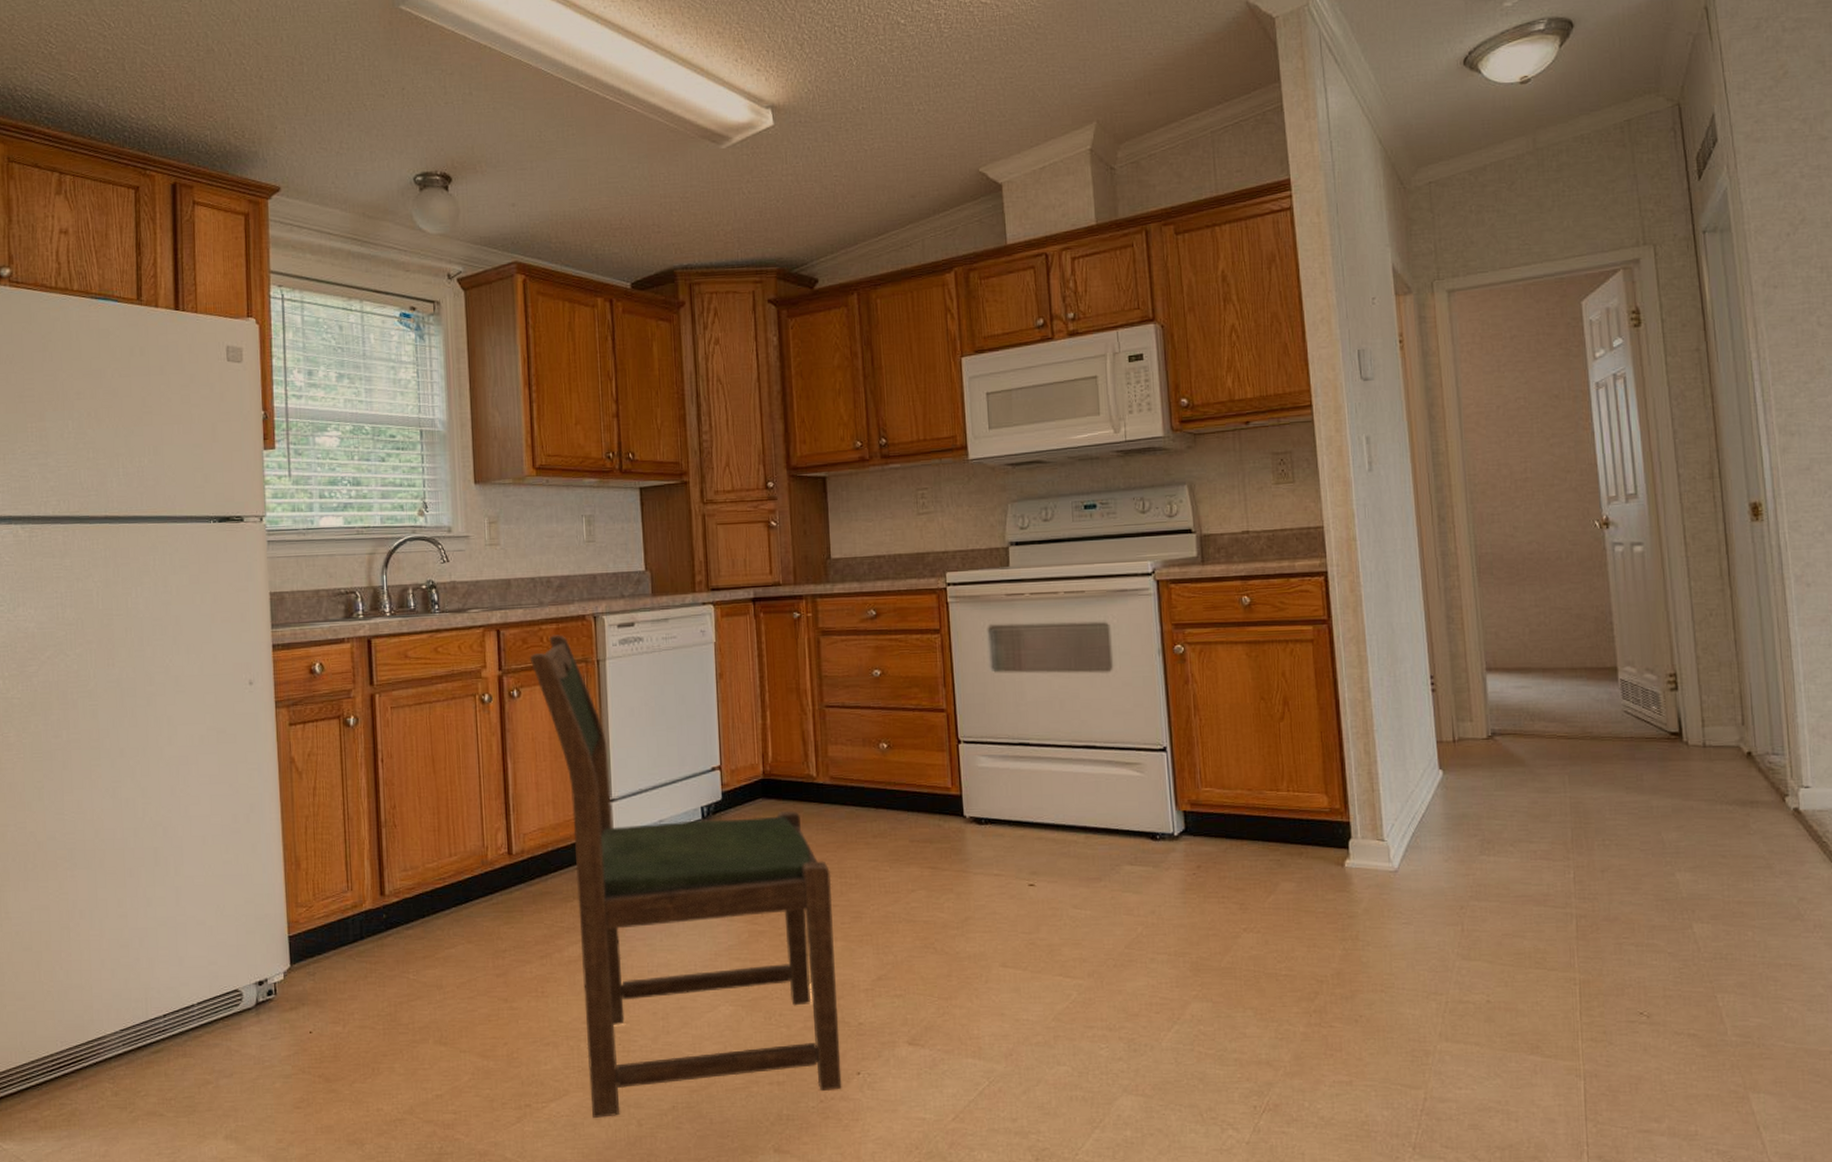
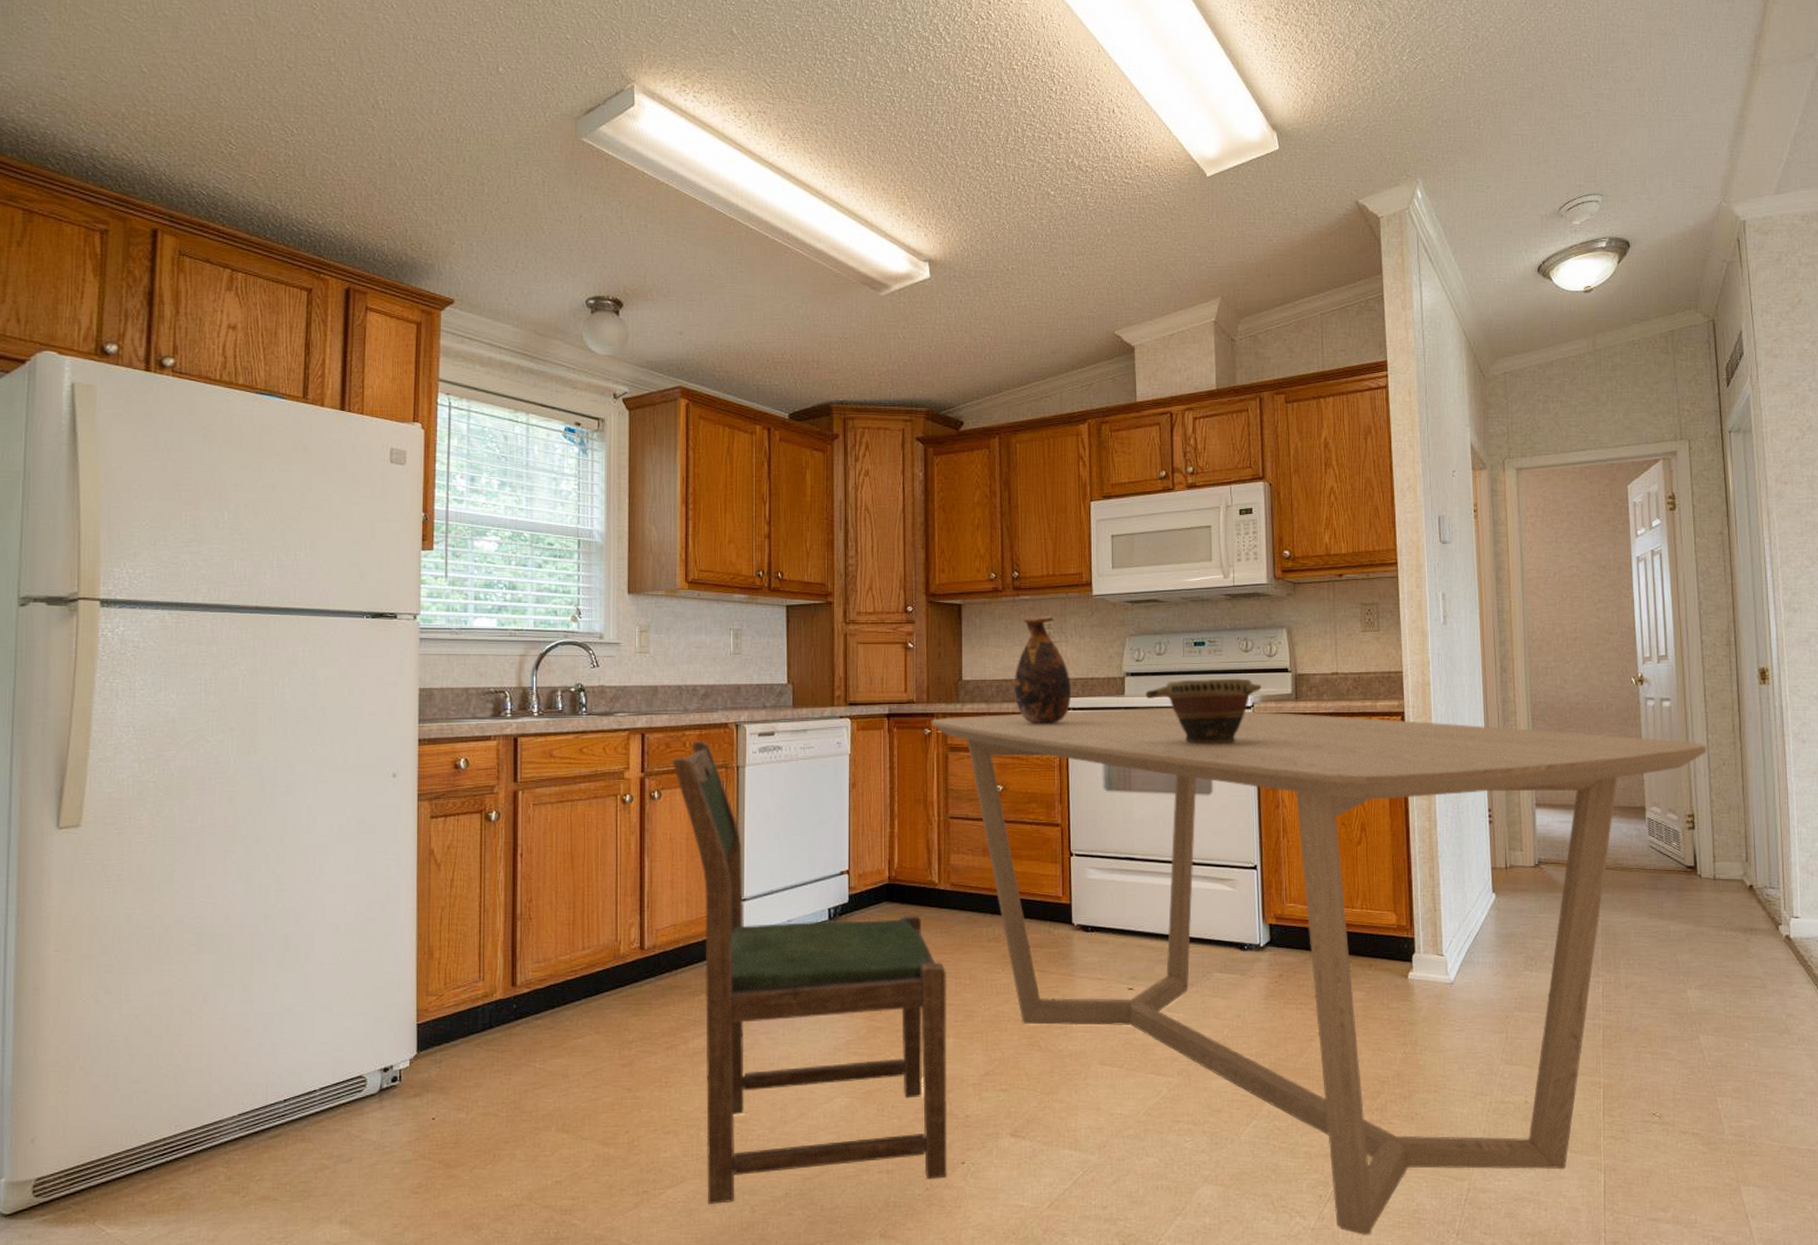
dining table: none [800,577,1689,1149] -> present [931,708,1707,1235]
vase: none [887,483,950,603] -> present [1015,614,1071,725]
bowl: none [1032,542,1163,617] -> present [1145,678,1262,745]

